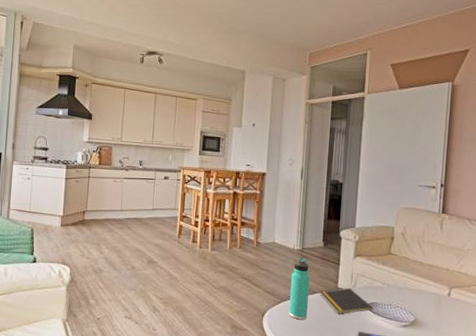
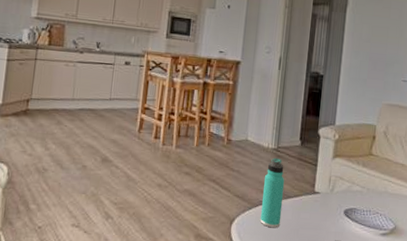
notepad: present [319,287,373,314] -> none [294,191,352,221]

